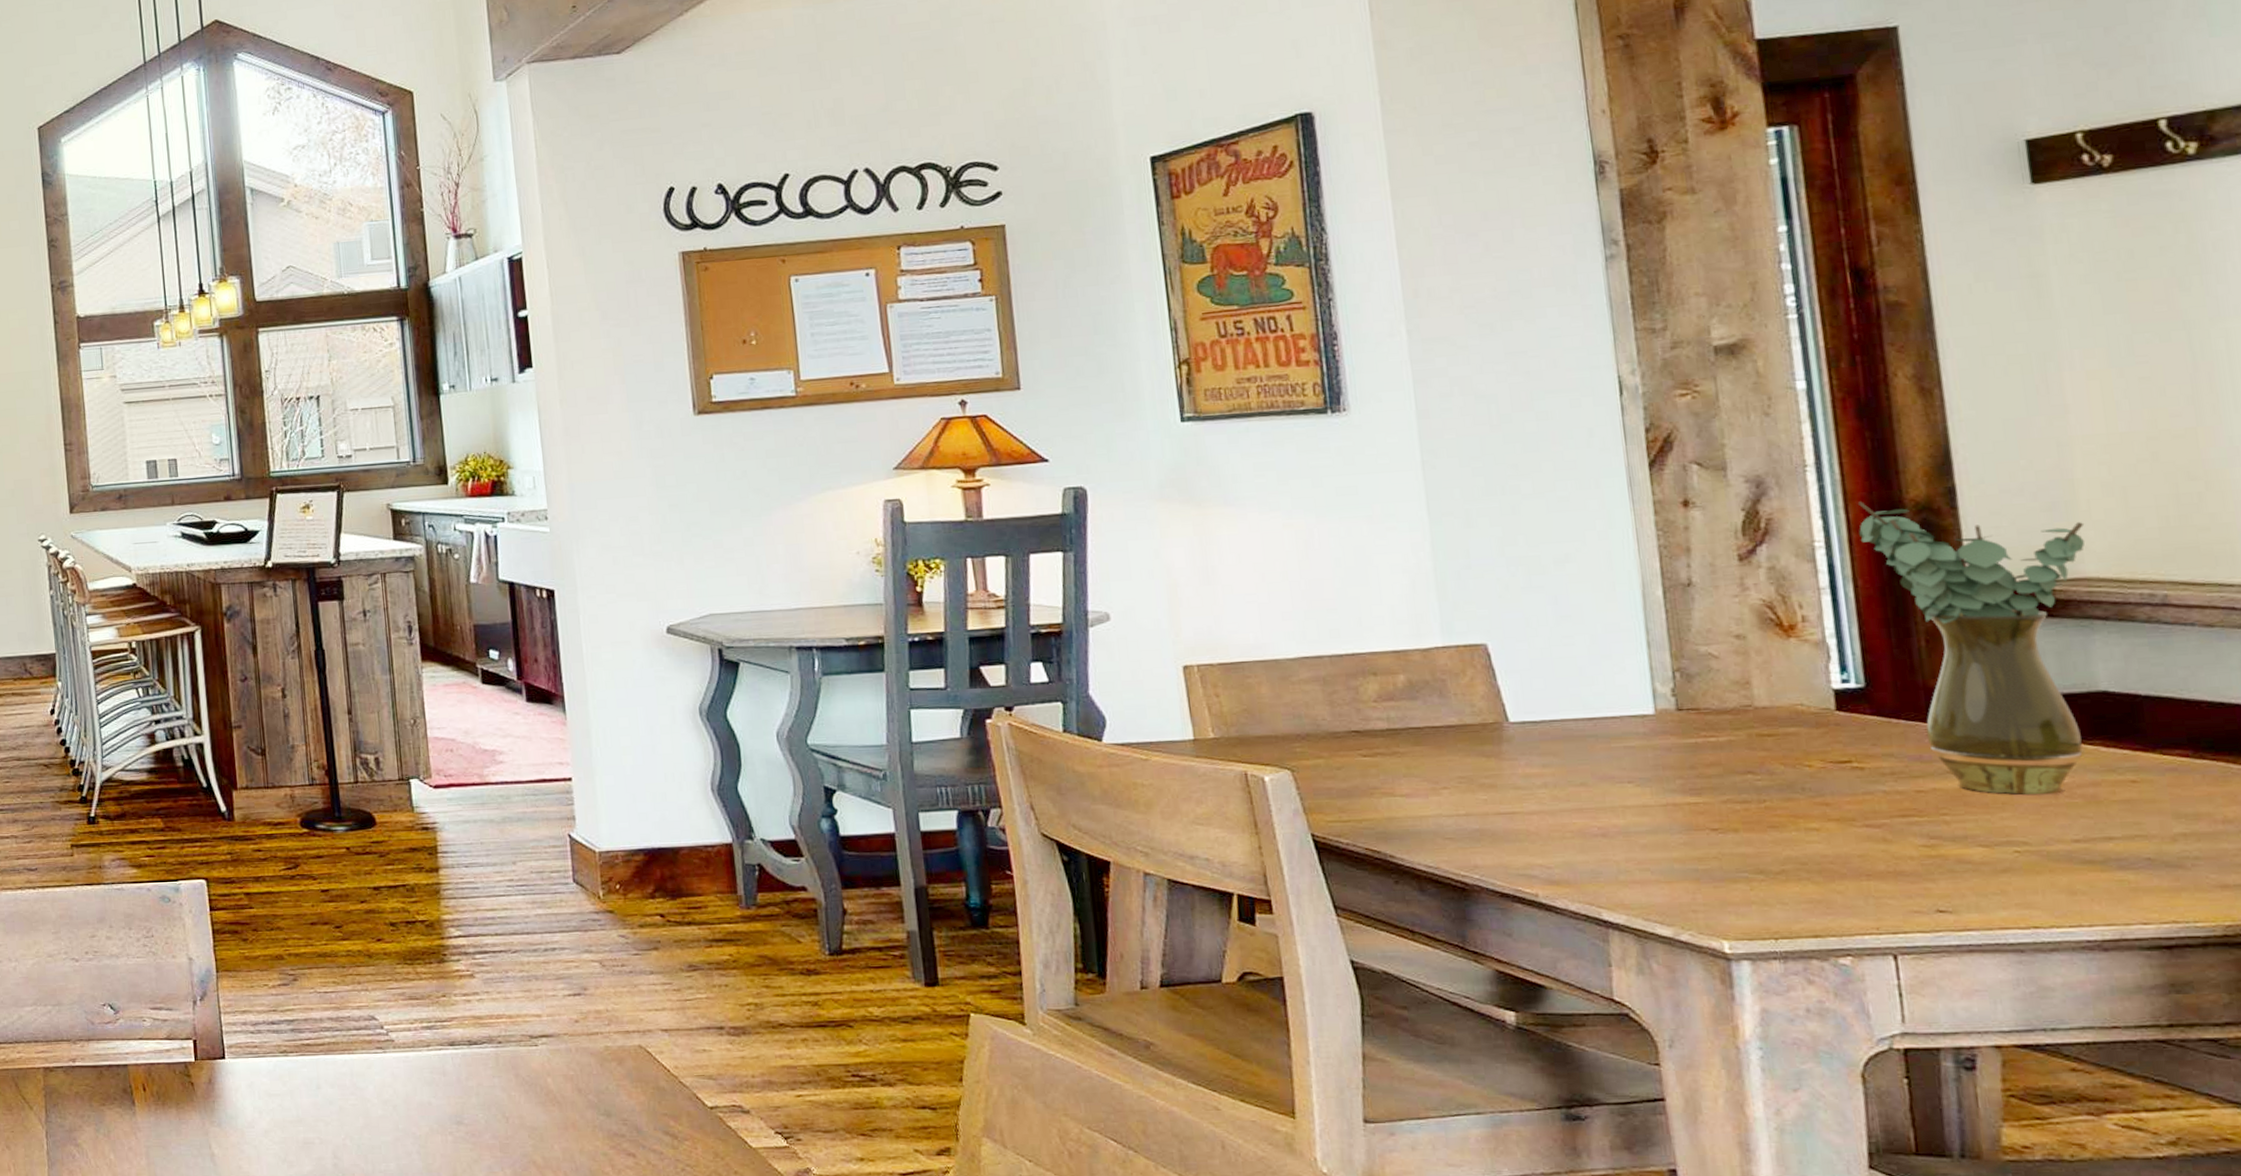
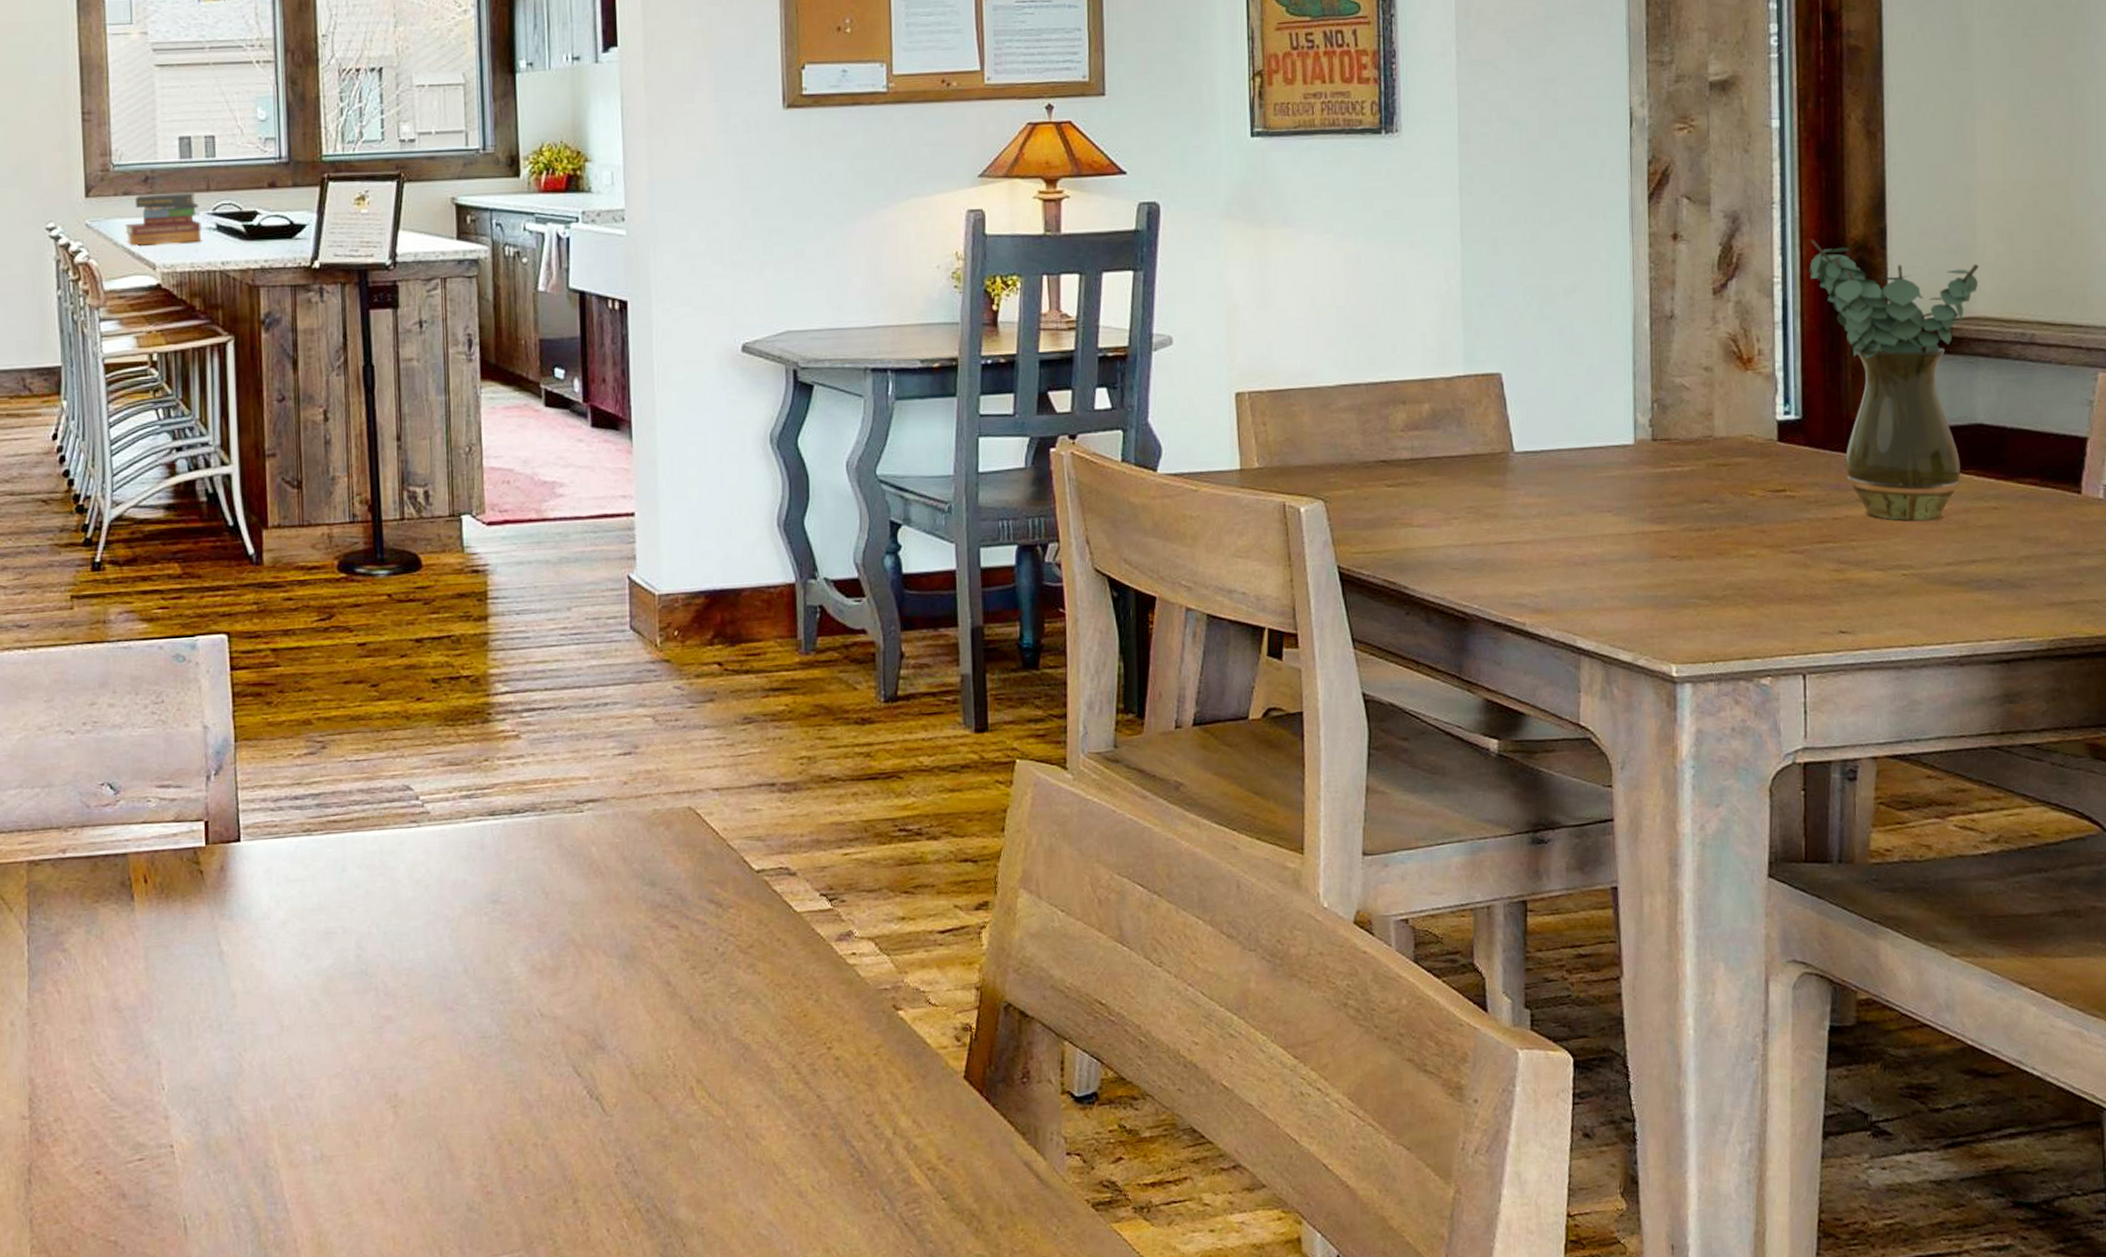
books: none [104,507,169,553] -> present [125,193,202,246]

